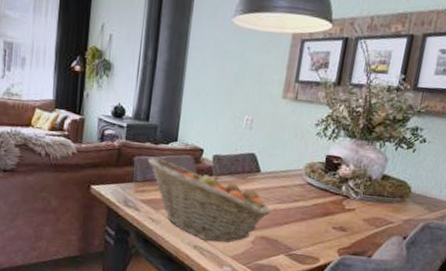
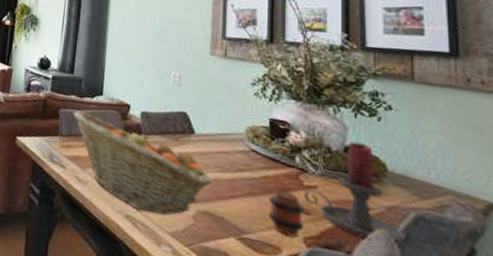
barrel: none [313,214,343,250] -> present [269,189,305,238]
candle holder: none [343,171,413,248] -> present [303,141,405,245]

